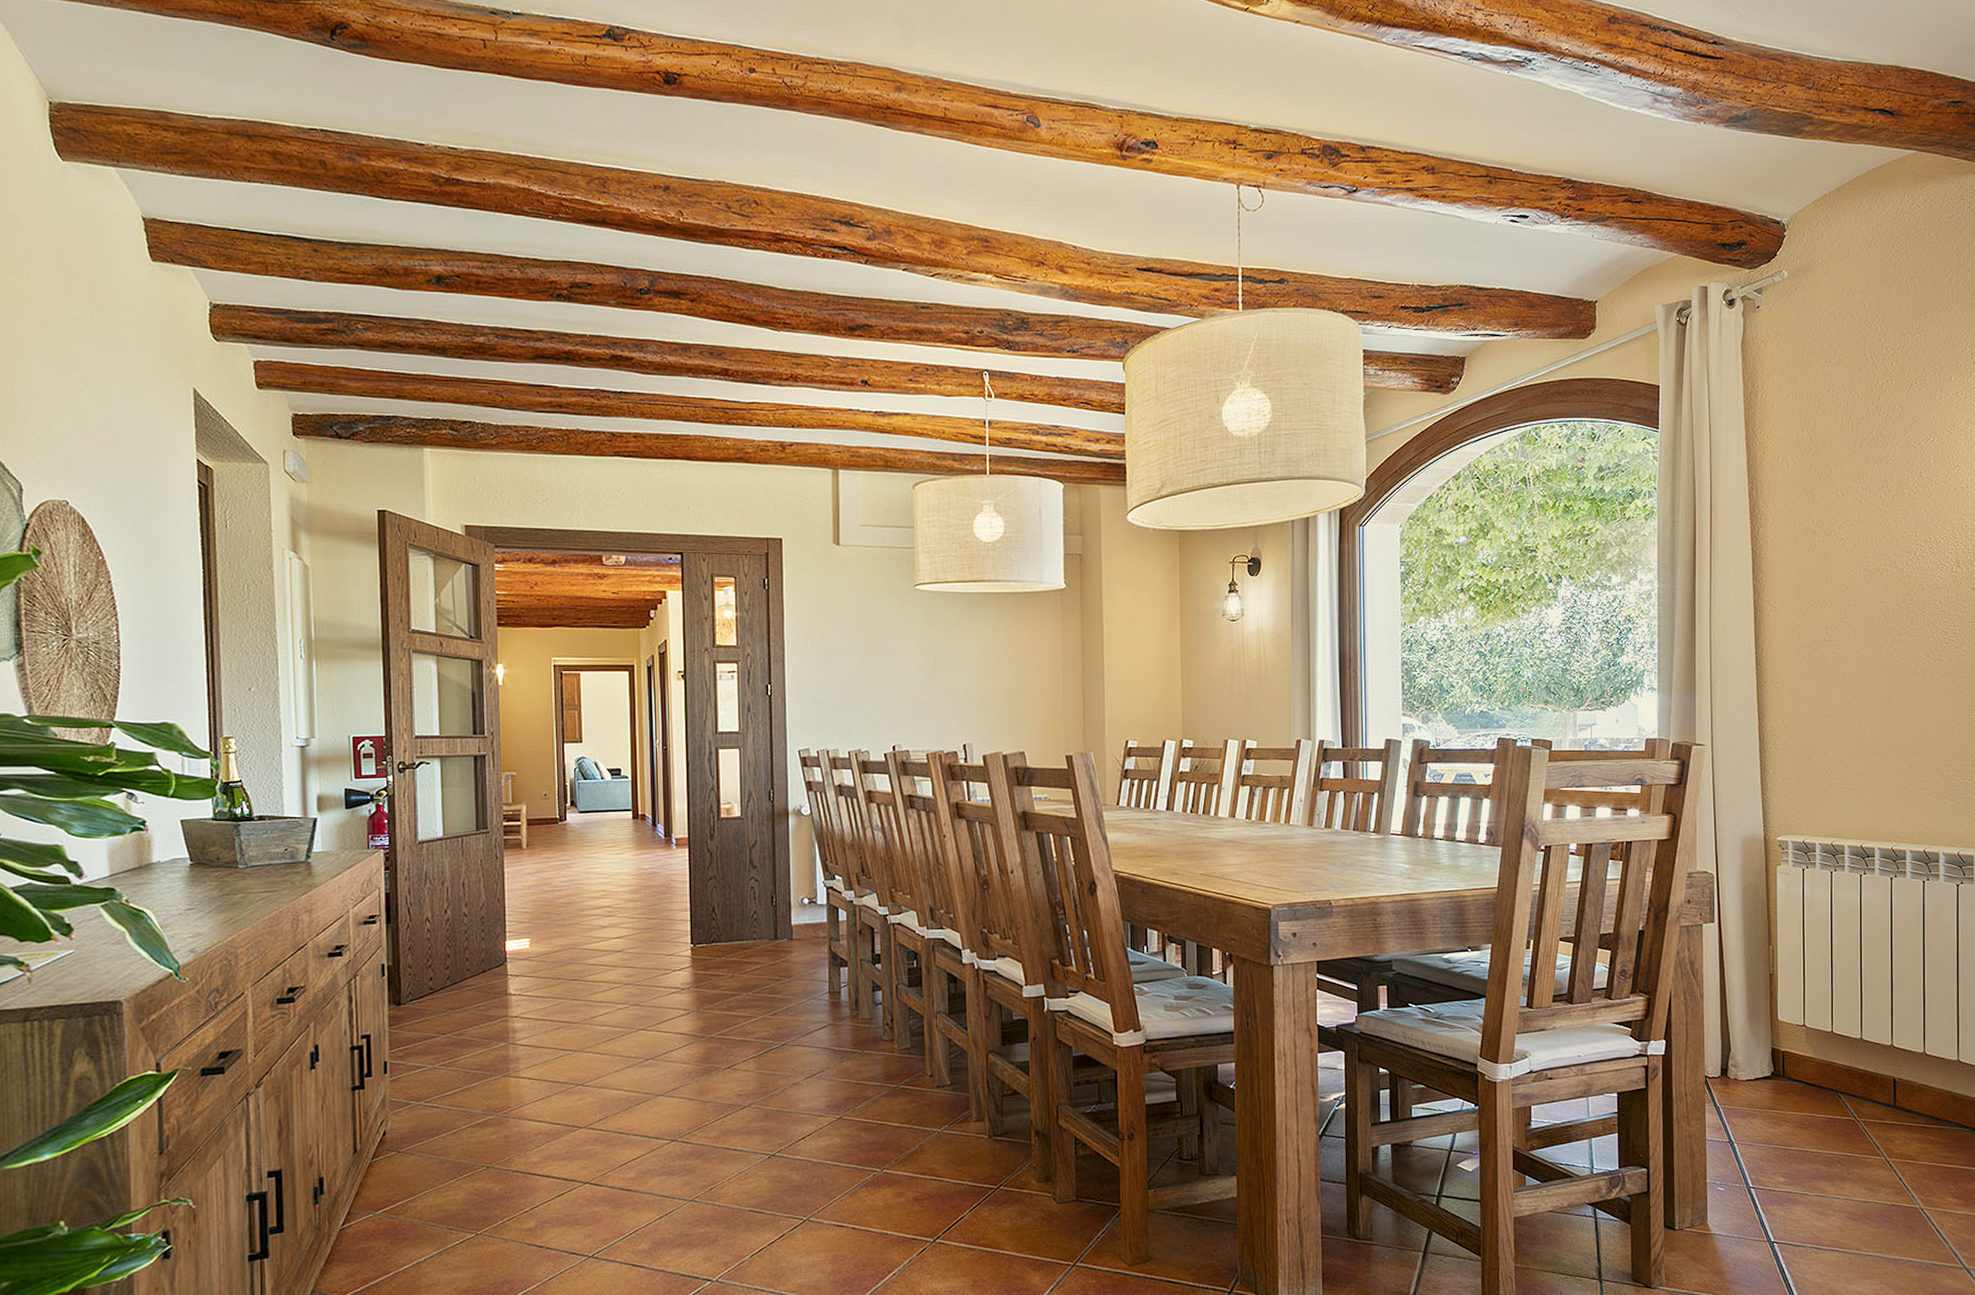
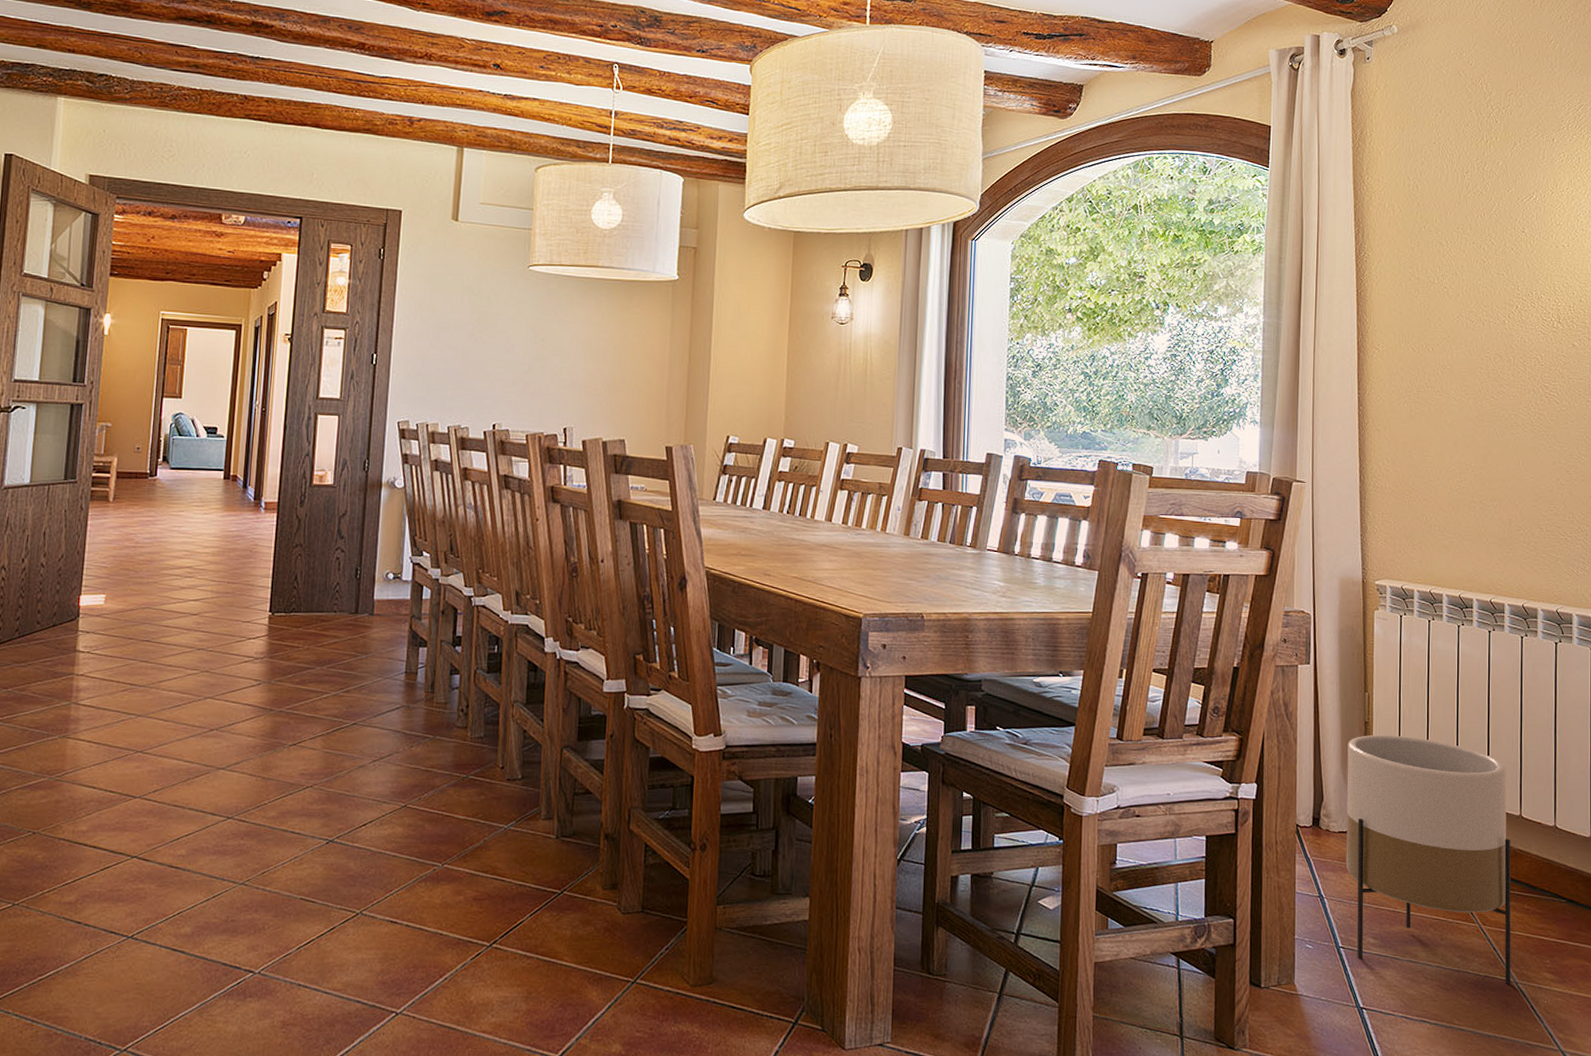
planter: none [1753,984,1917,1212] -> present [1345,734,1512,986]

